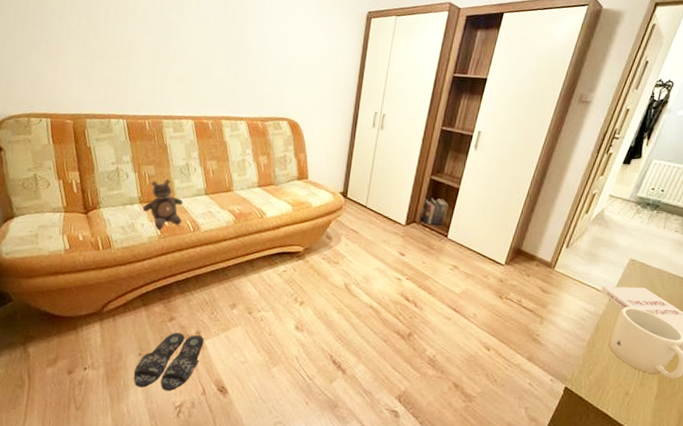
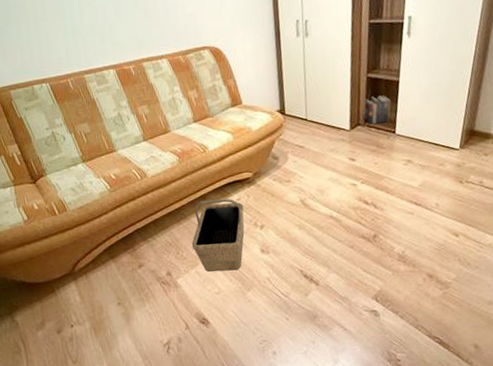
slippers: present [134,332,203,391] -> none [117,275,177,333]
stuffed animal: present [142,179,184,229] -> none [86,133,128,184]
basket: none [228,265,288,343] -> present [191,198,245,272]

